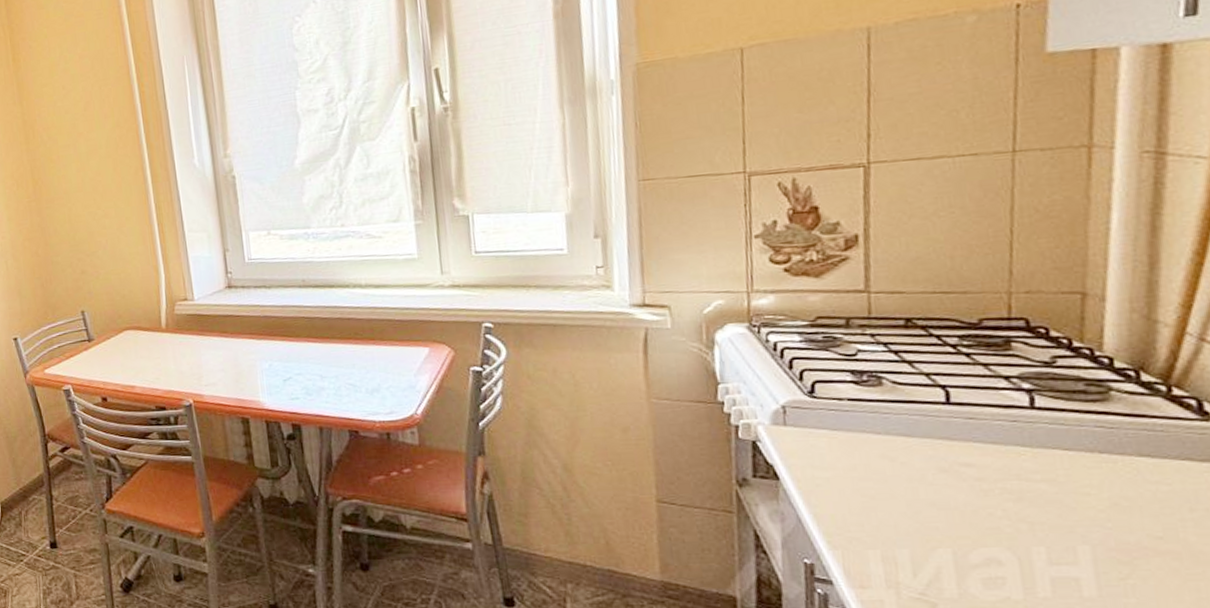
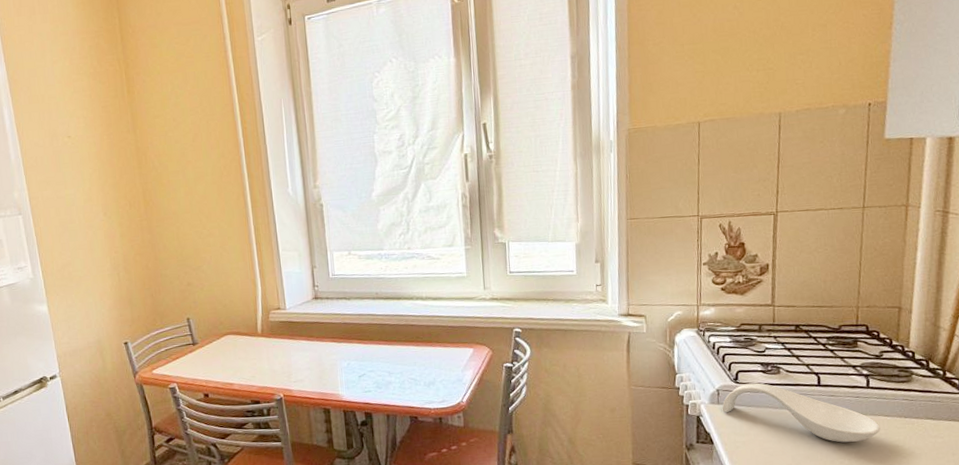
spoon rest: none [790,398,1057,486] -> present [722,383,881,443]

